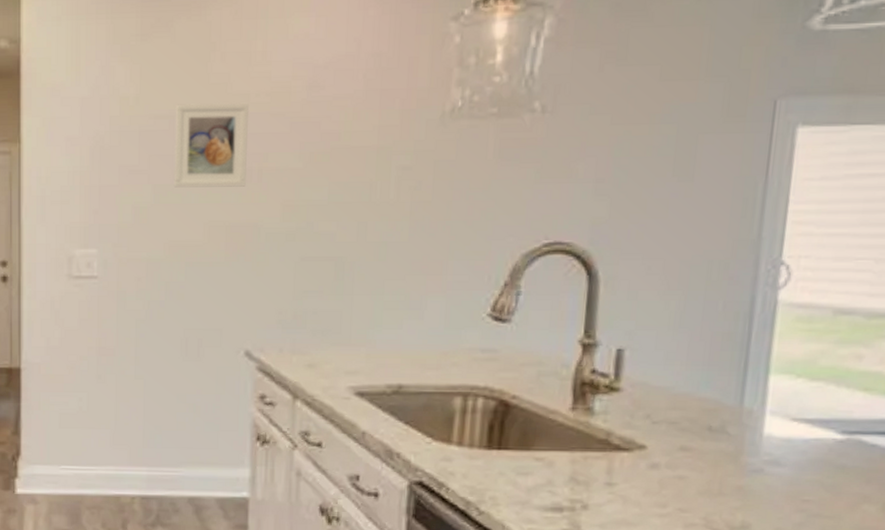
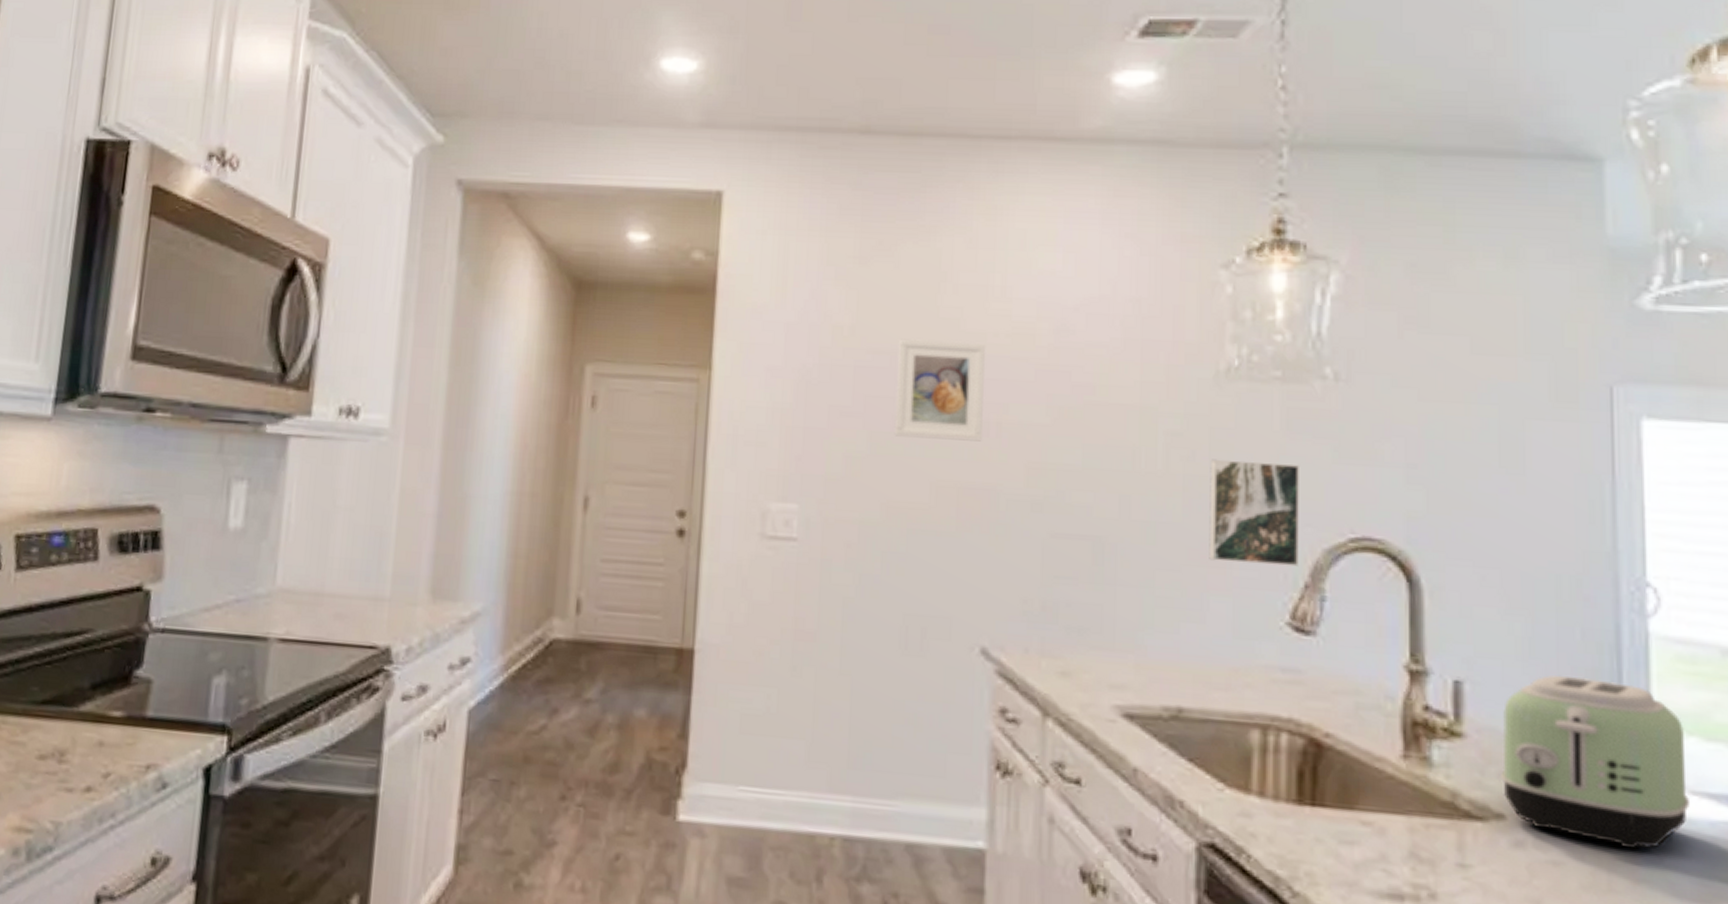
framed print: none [428,186,507,270] -> present [1209,459,1299,567]
toaster: none [645,339,794,464] -> present [1499,675,1689,850]

